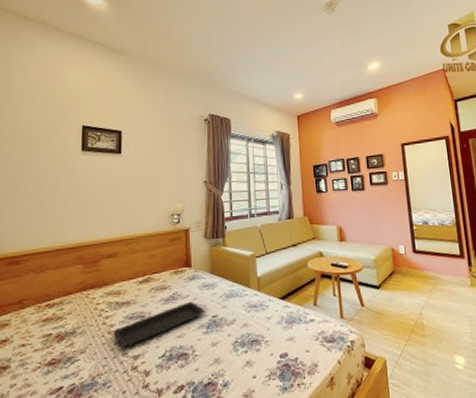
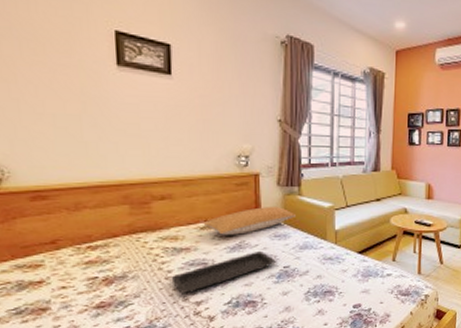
pillow: none [142,257,221,288] -> present [203,206,295,235]

